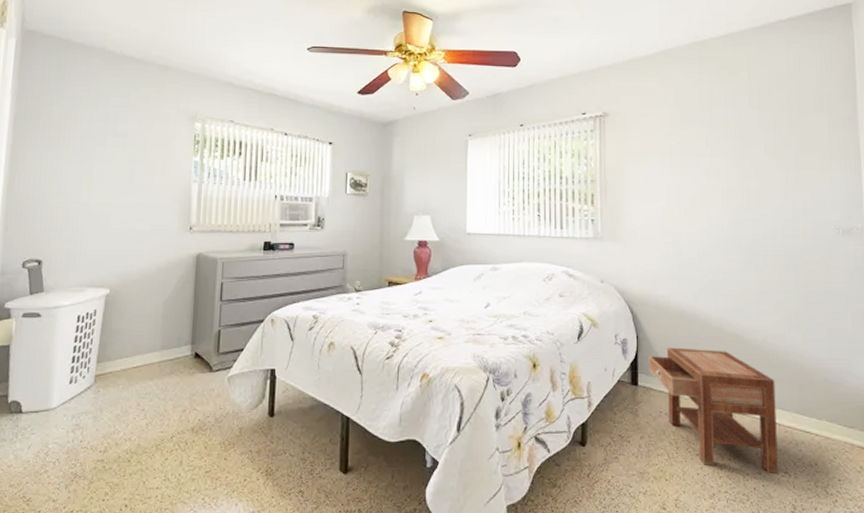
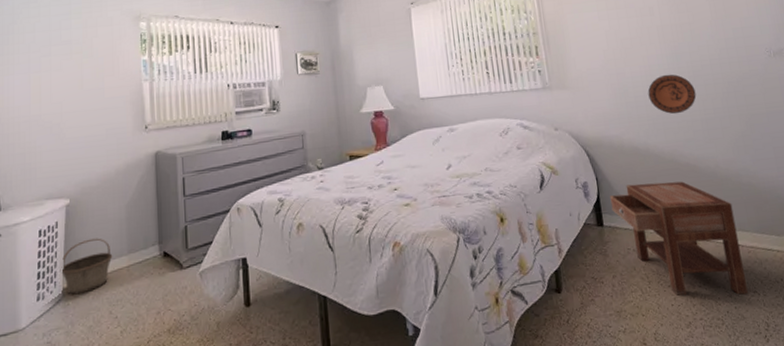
basket: none [94,330,146,383] -> present [60,238,113,295]
decorative plate: none [703,239,754,282] -> present [648,74,697,114]

